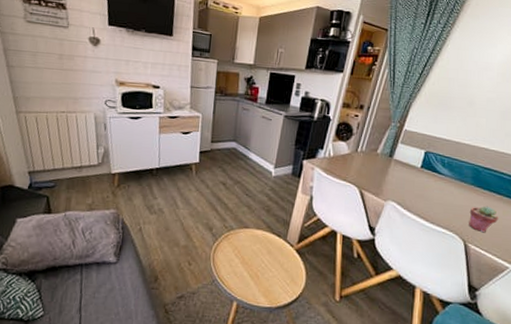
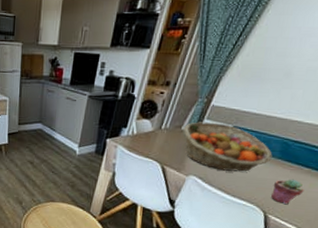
fruit basket: none [379,145,465,198] -> present [183,122,273,172]

